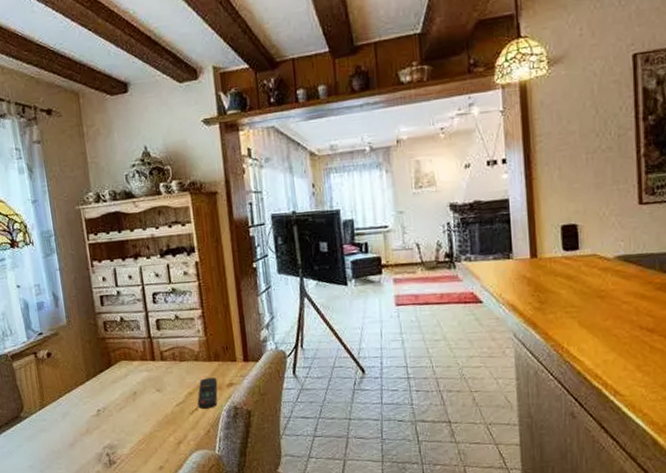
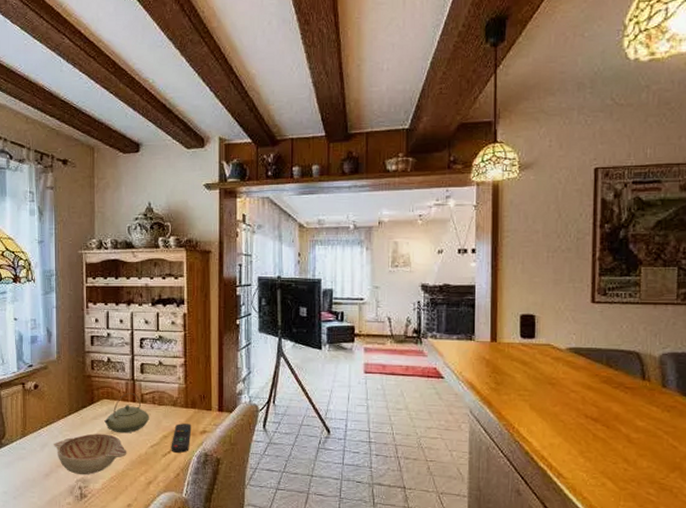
decorative bowl: none [74,396,153,442] -> present [53,433,127,475]
teapot: none [125,350,172,395] -> present [104,392,150,433]

